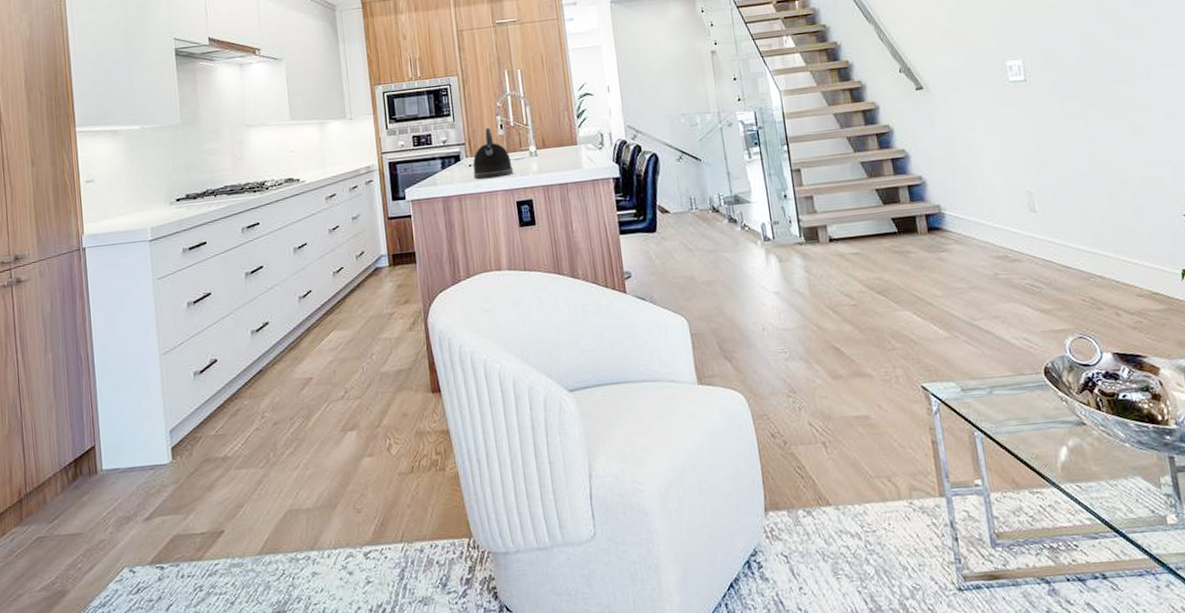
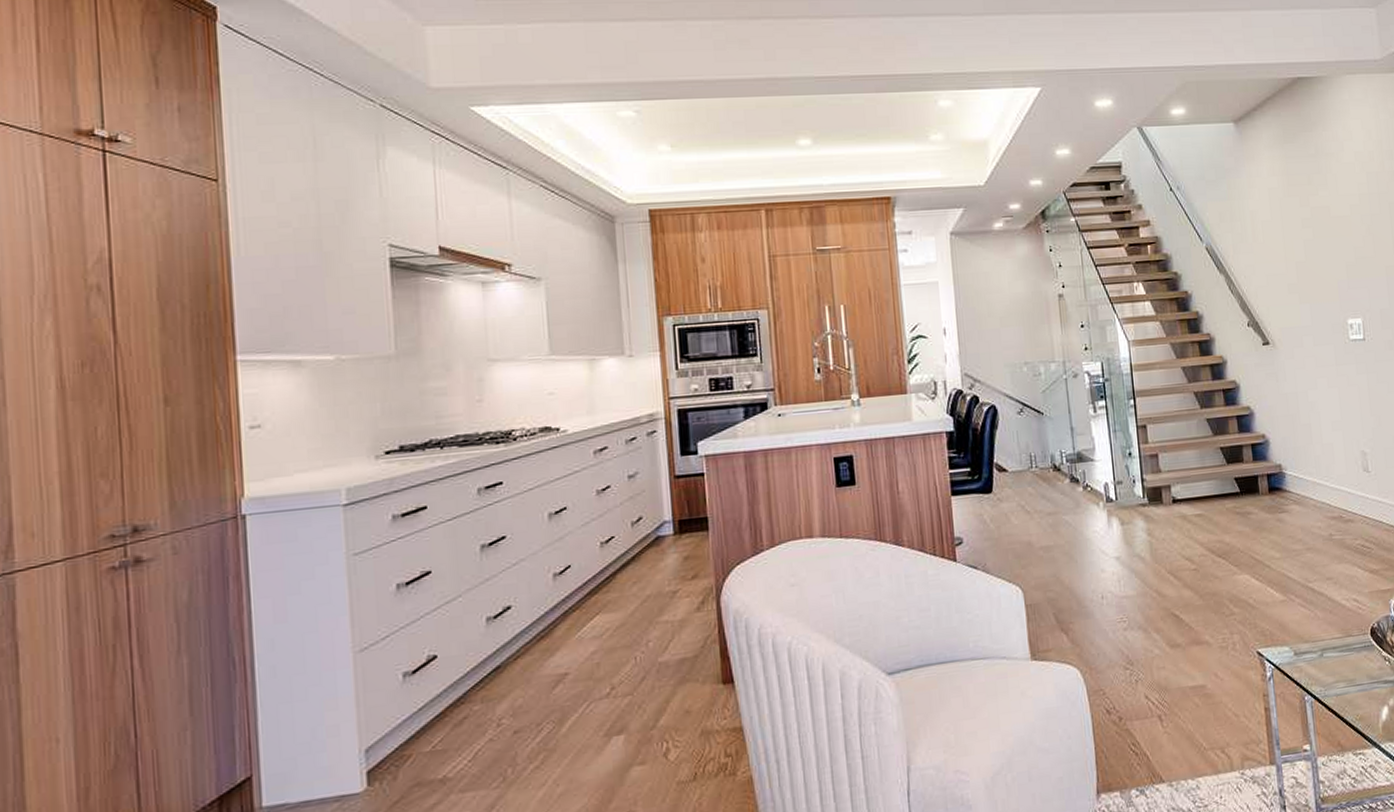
kettle: present [473,127,514,180] -> none [782,371,832,432]

